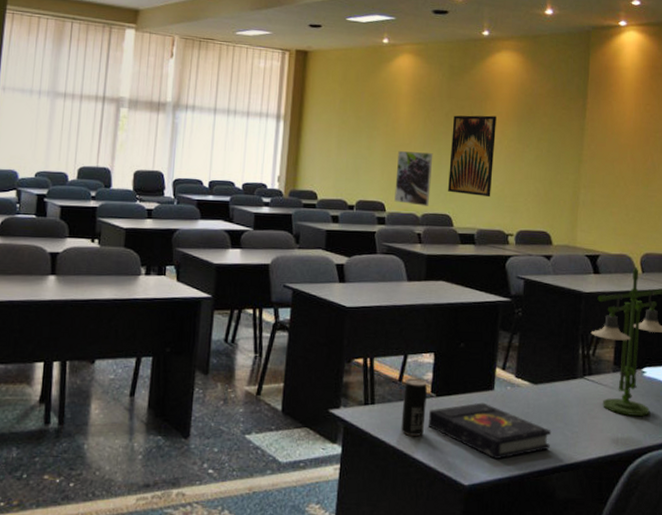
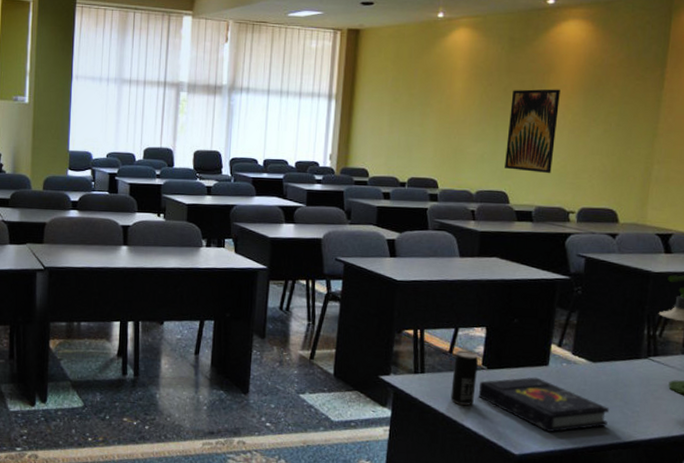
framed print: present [394,151,433,206] -> none [447,128,490,183]

